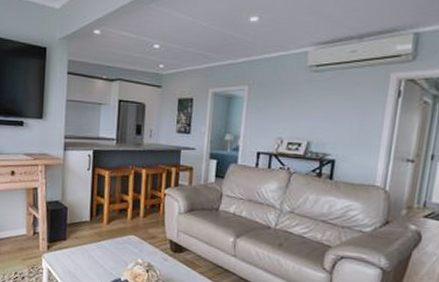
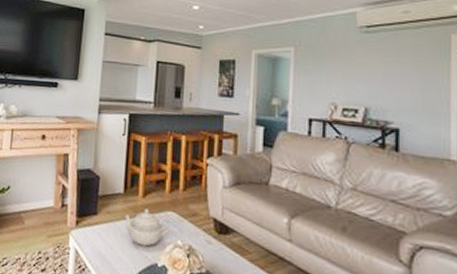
teapot: none [91,233,131,265] -> present [125,208,170,247]

